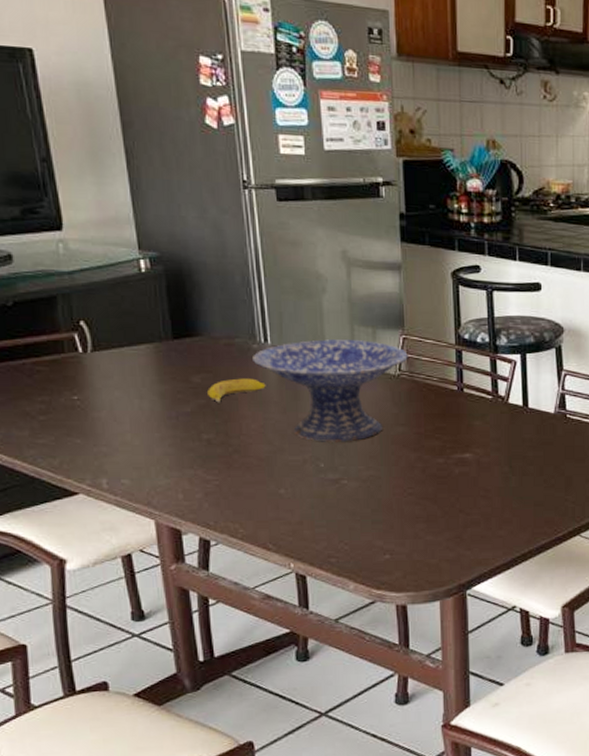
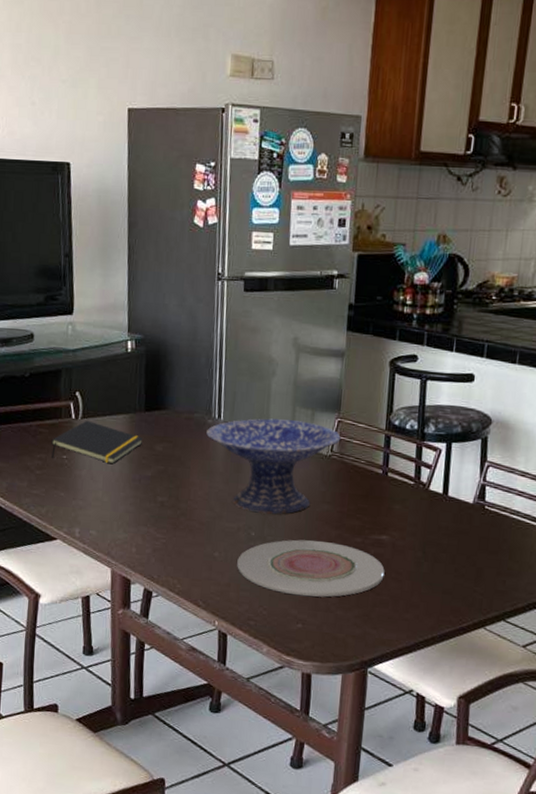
notepad: none [55,353,176,402] -> present [51,420,144,465]
banana: present [206,378,266,403] -> none [165,449,215,470]
plate: none [308,466,472,526] -> present [237,539,385,598]

